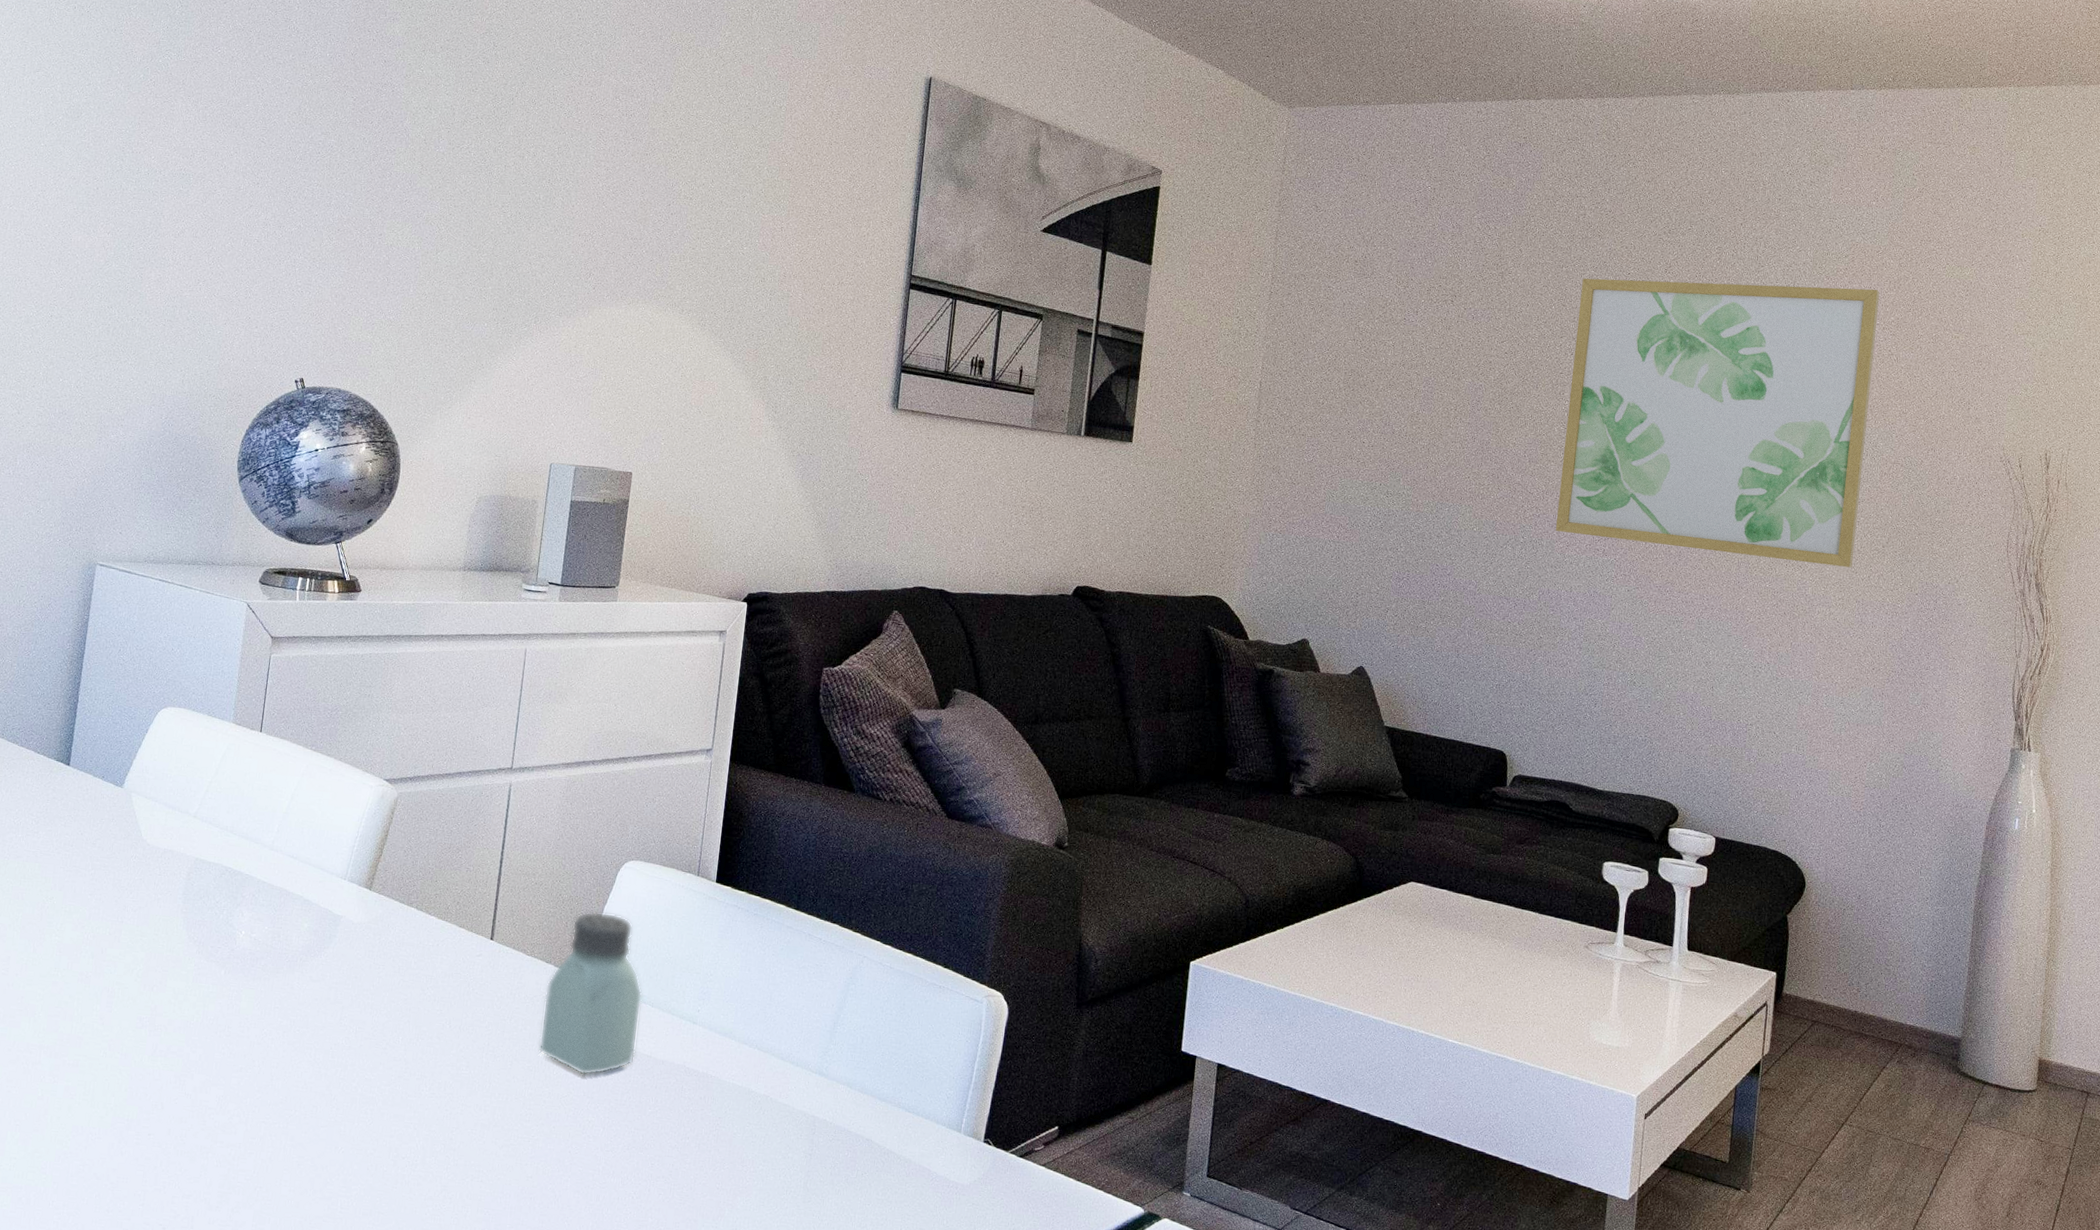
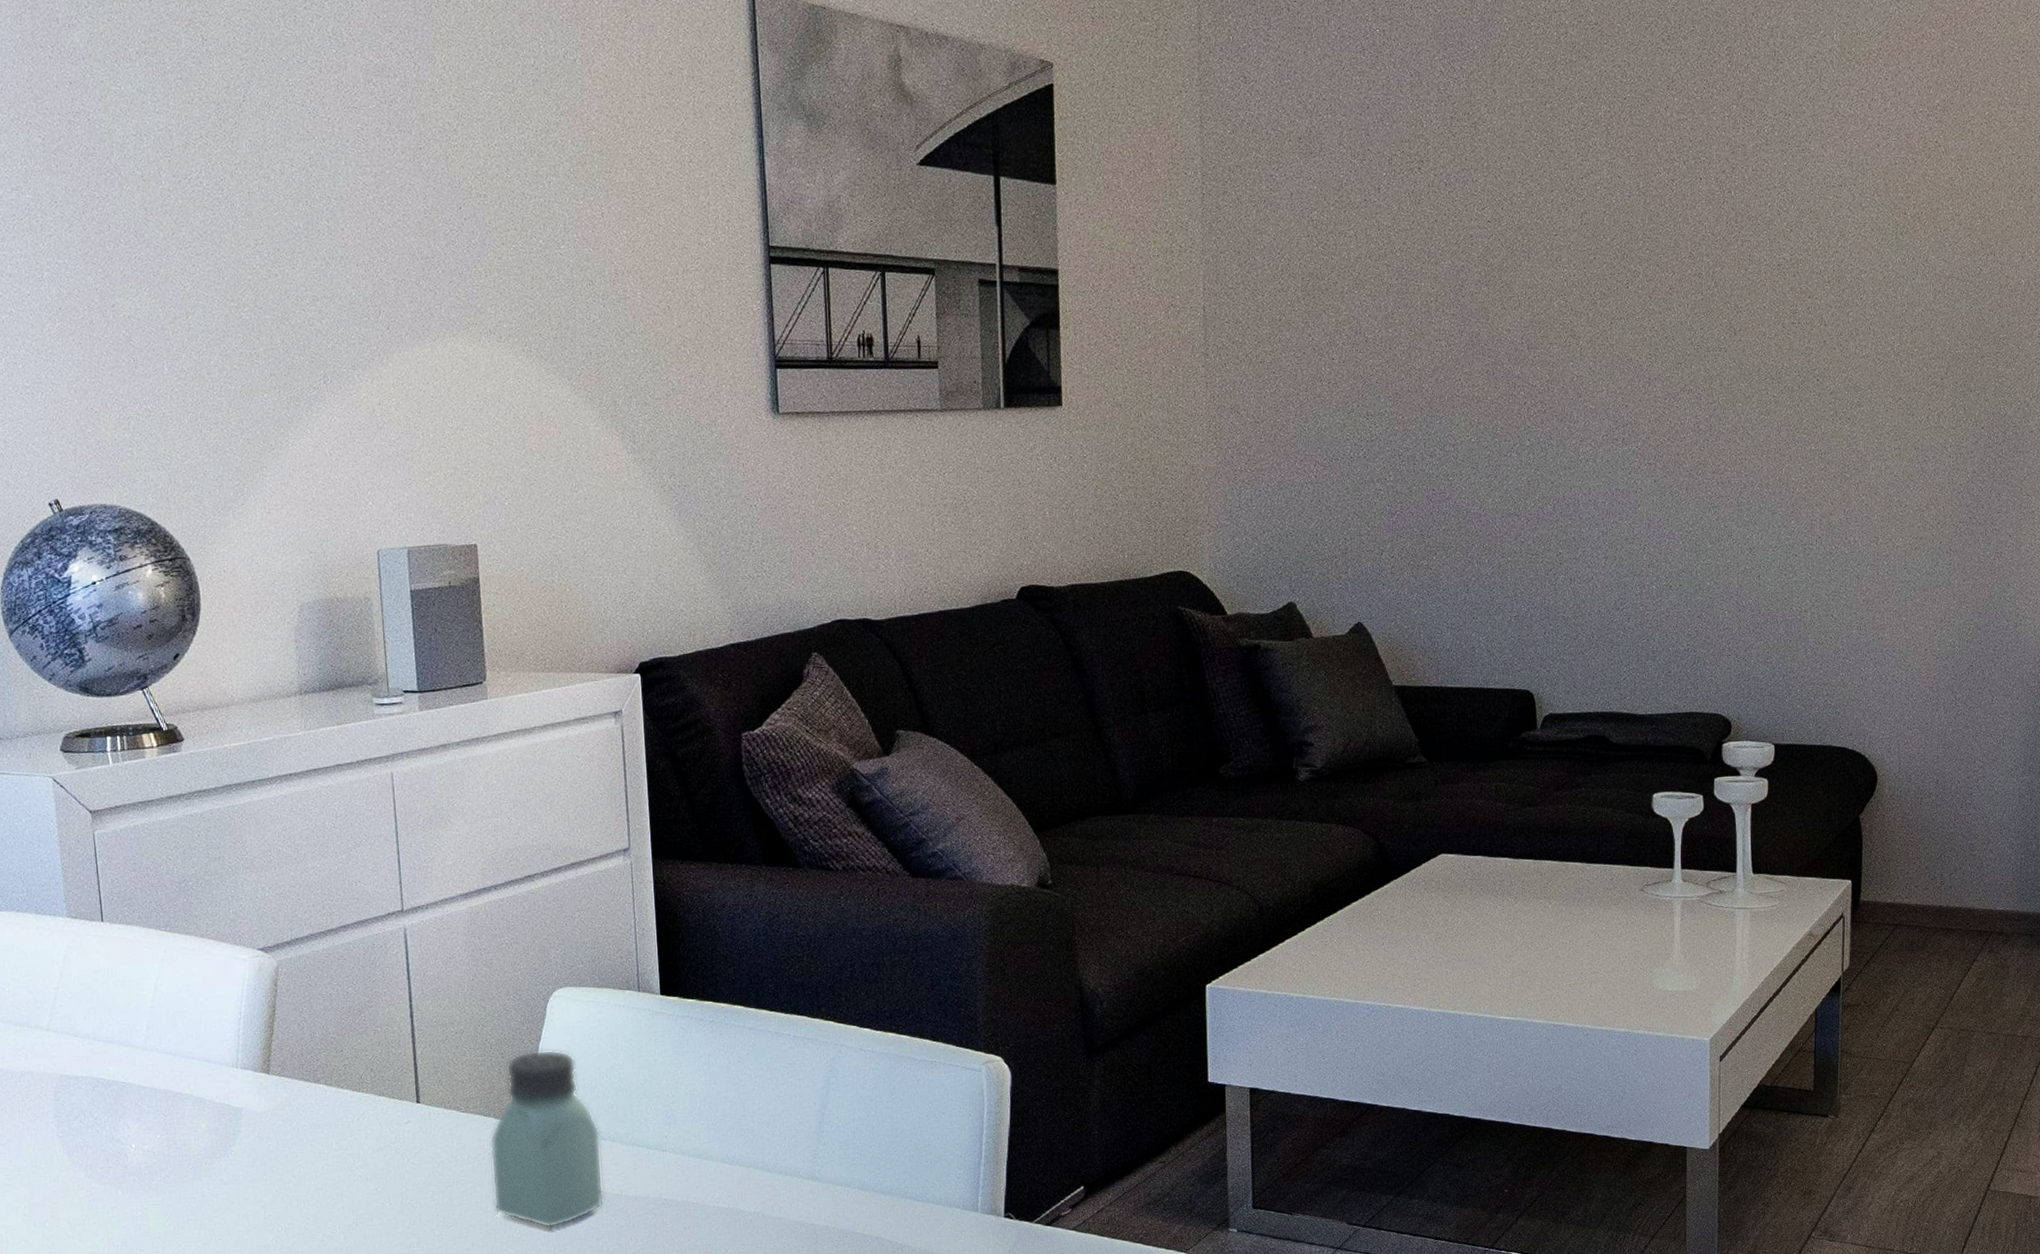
wall art: present [1555,278,1880,568] -> none [1565,68,1921,426]

